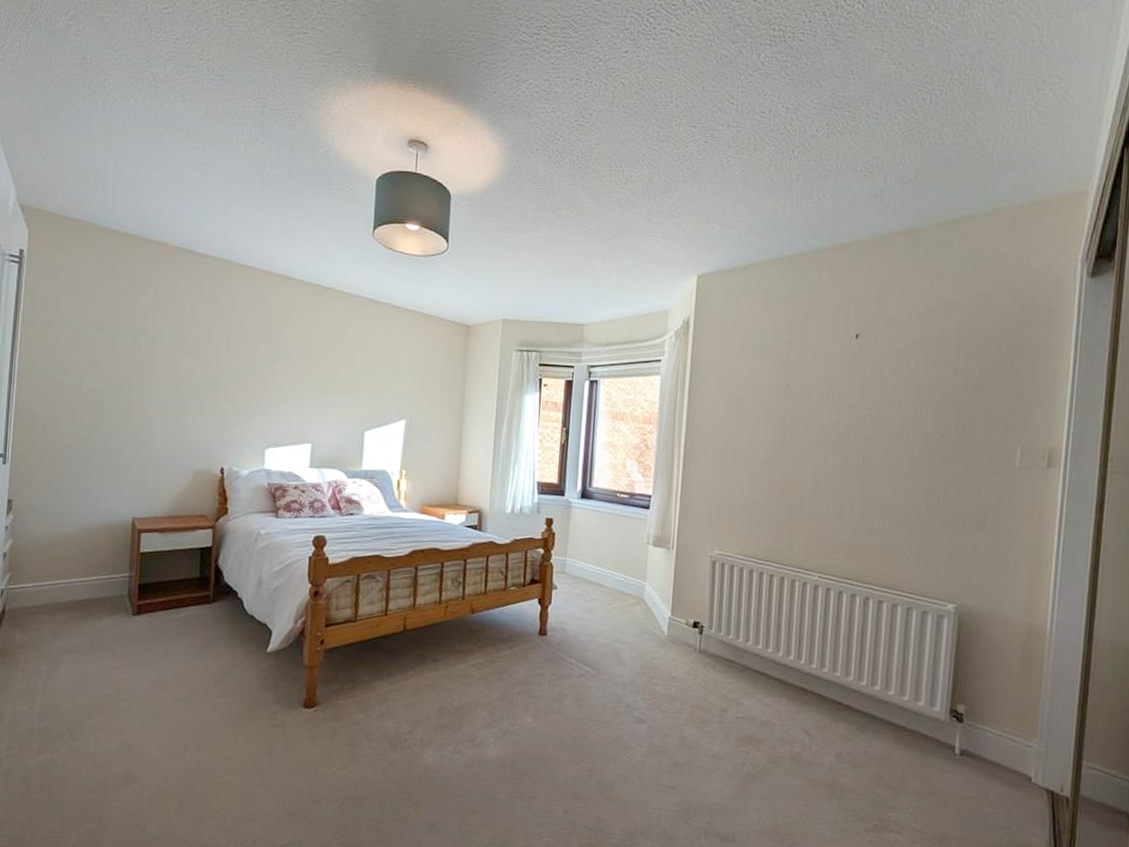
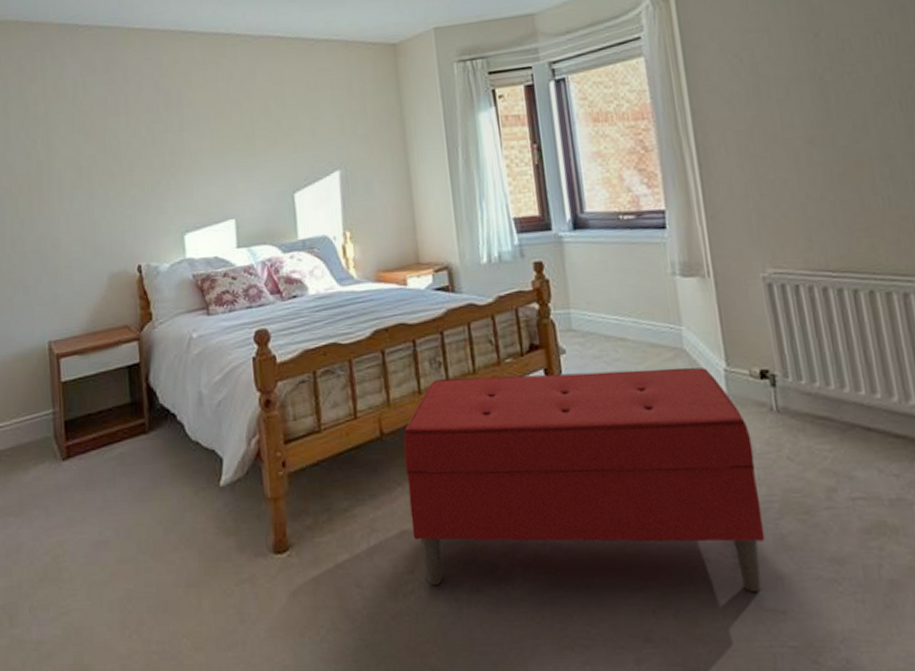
bench: none [416,595,678,772] -> present [403,367,766,591]

